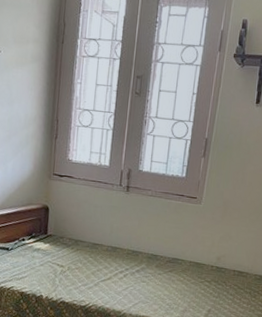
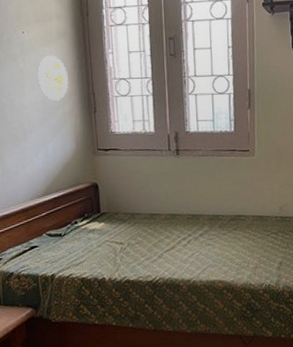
decorative plate: none [7,77,36,122] -> present [37,55,68,100]

